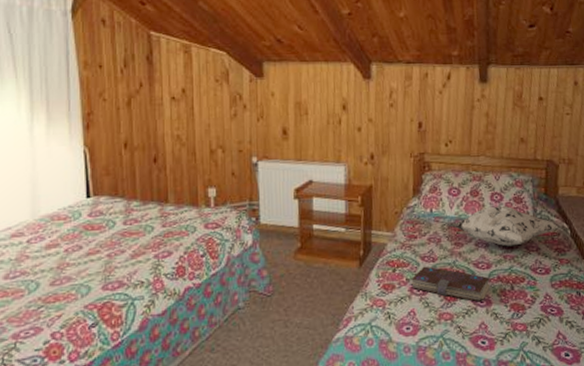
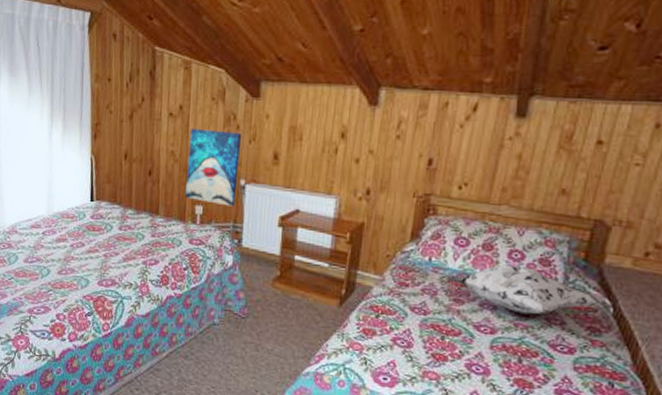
wall art: none [195,111,250,185] -> present [185,129,242,207]
book: present [410,266,491,302] -> none [394,318,492,369]

